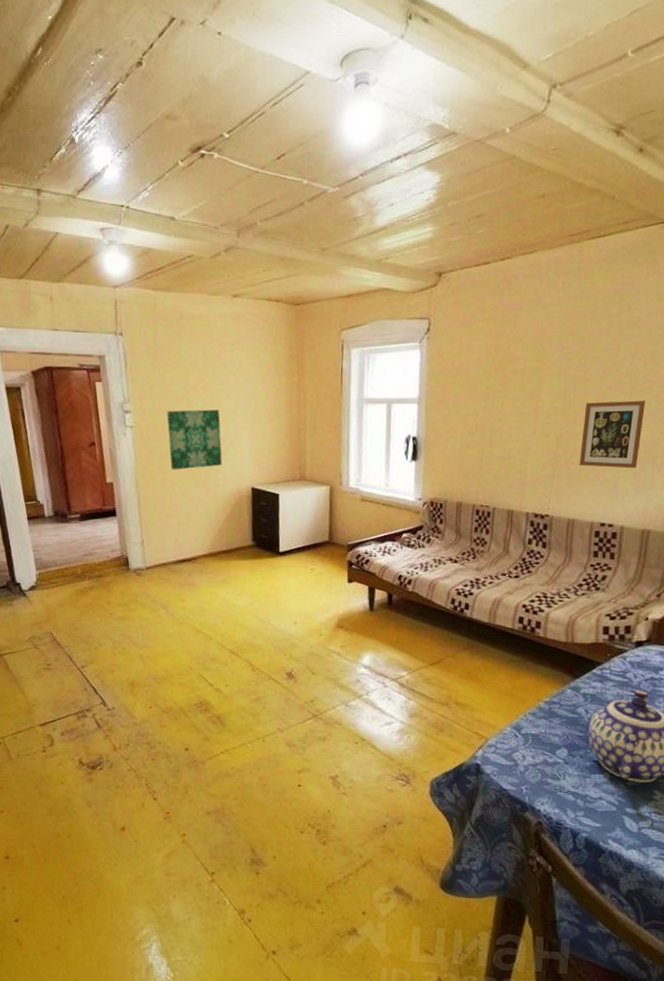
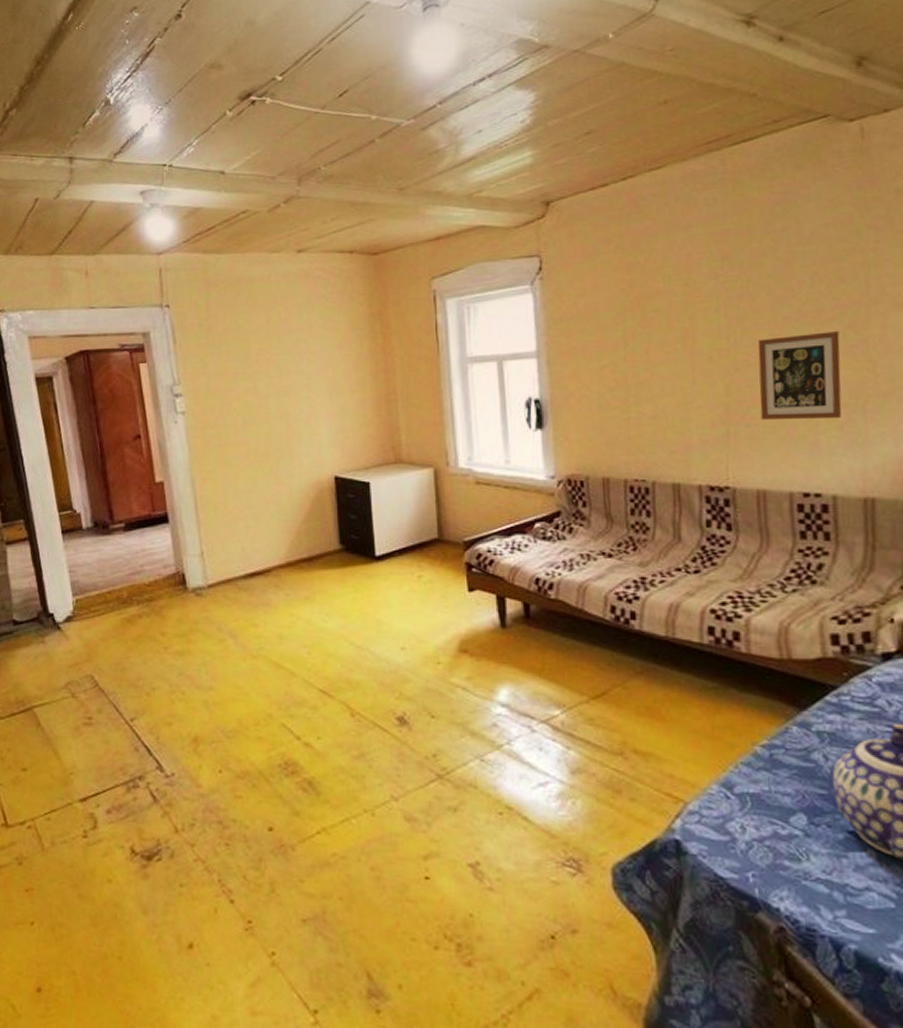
wall art: present [167,409,222,470] -> none [225,385,295,462]

